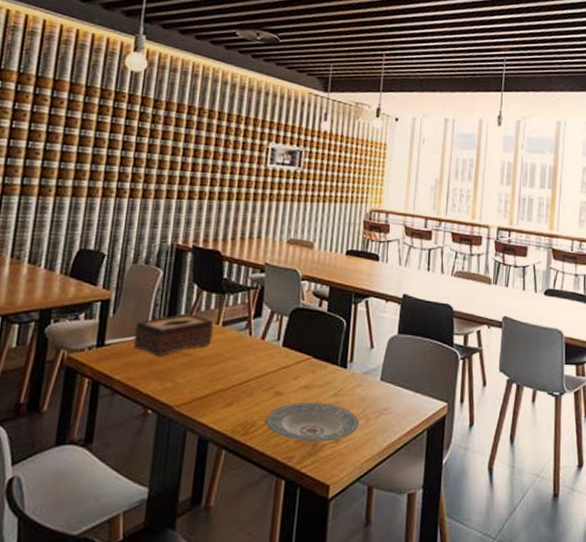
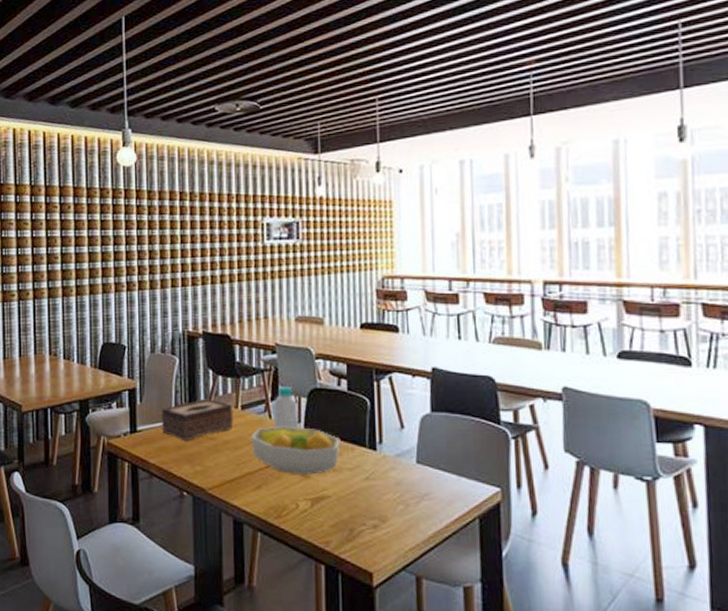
fruit bowl: none [227,343,315,393] -> present [250,425,341,476]
bottle: none [253,304,279,346] -> present [274,385,298,428]
plate: present [266,402,360,442] -> none [297,485,398,528]

